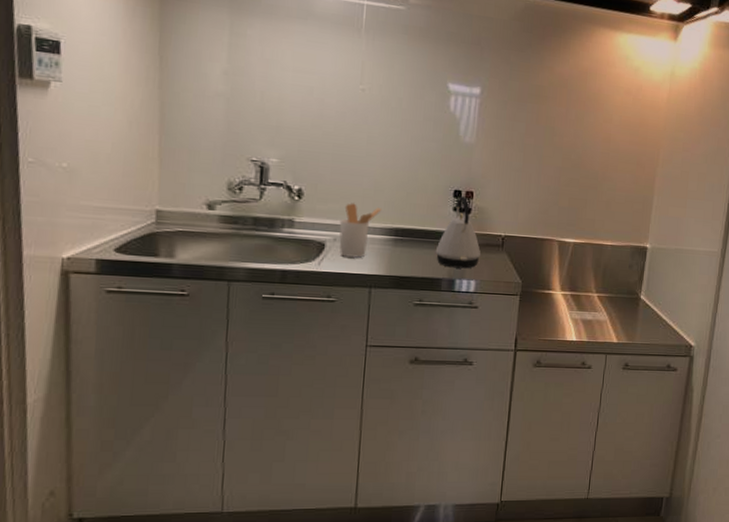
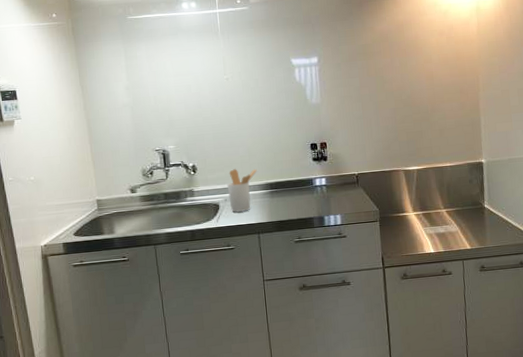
kettle: present [435,196,481,269] -> none [304,147,342,208]

